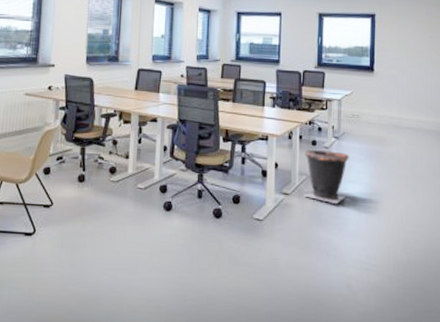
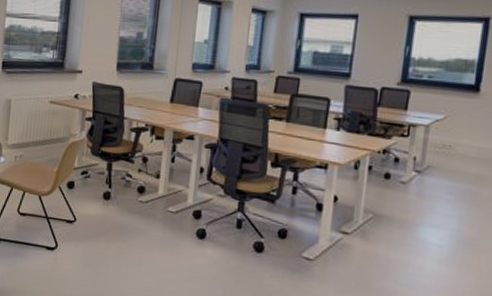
waste bin: present [304,147,349,203] -> none [369,181,433,250]

